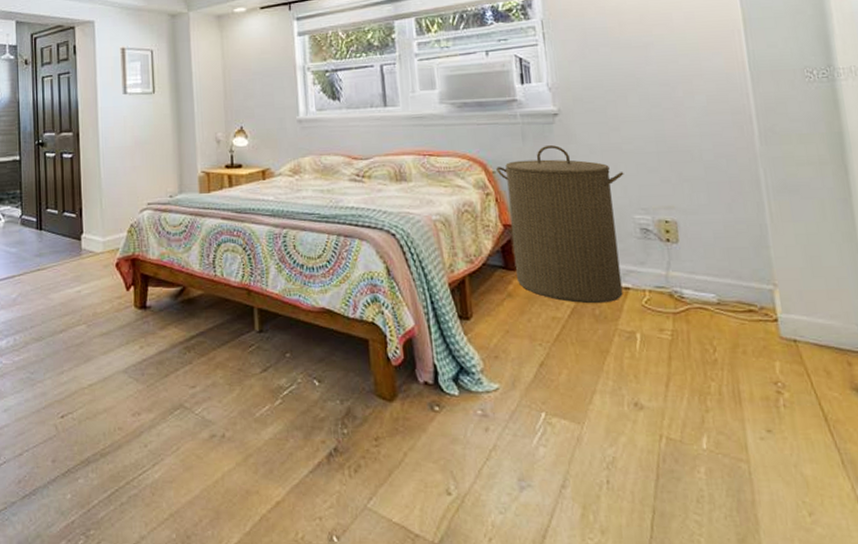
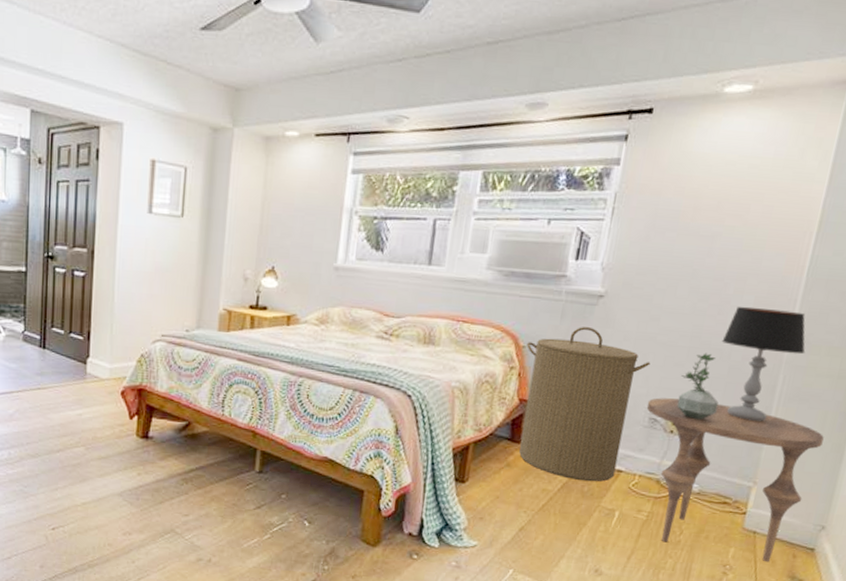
side table: none [633,205,834,375] -> present [646,397,824,563]
potted plant: none [659,155,708,225] -> present [676,353,719,421]
table lamp: none [687,105,777,219] -> present [721,306,806,421]

